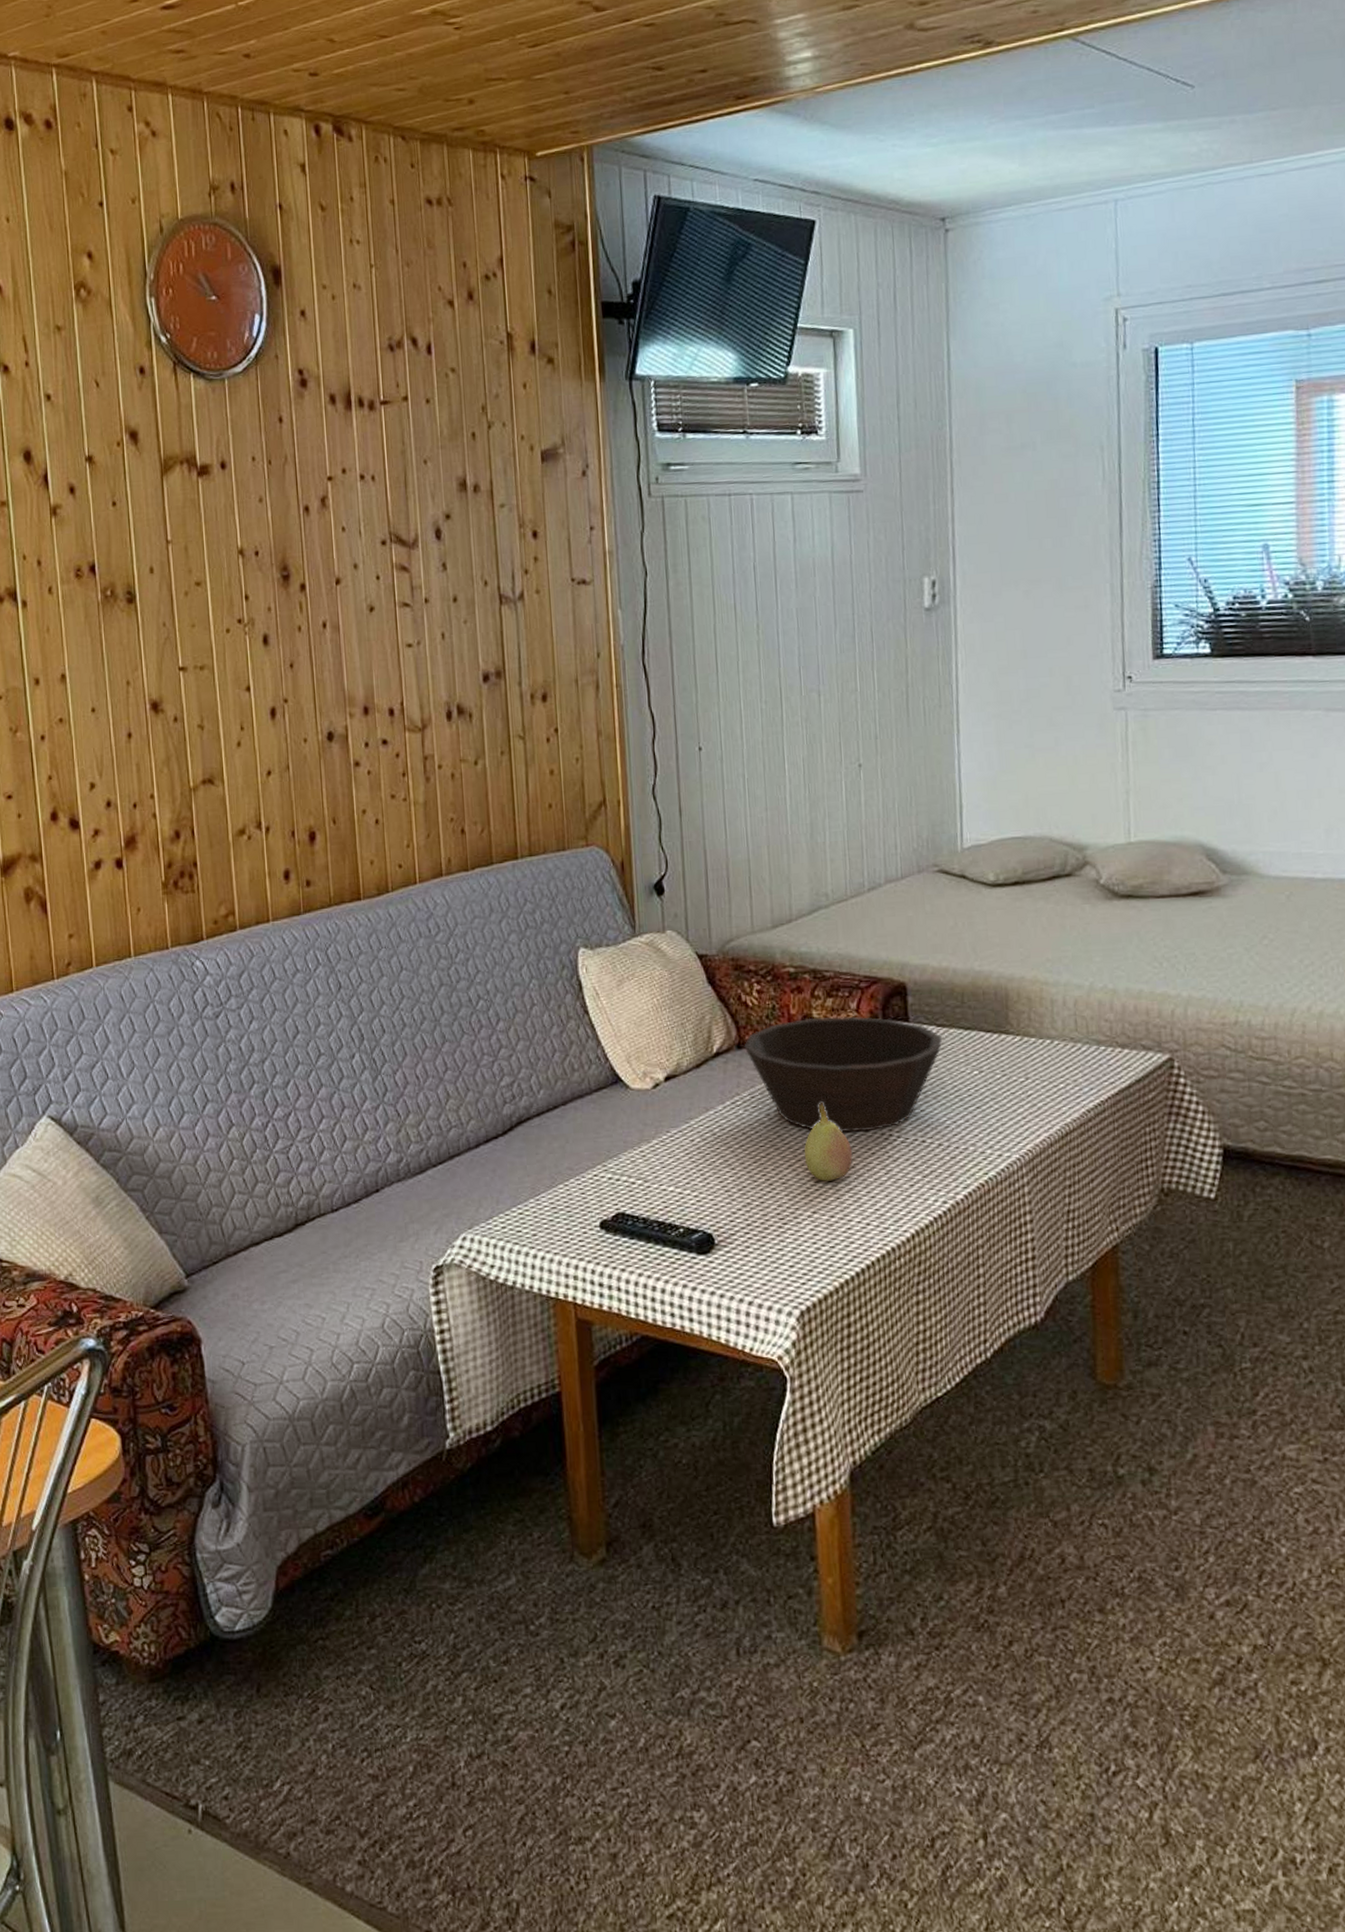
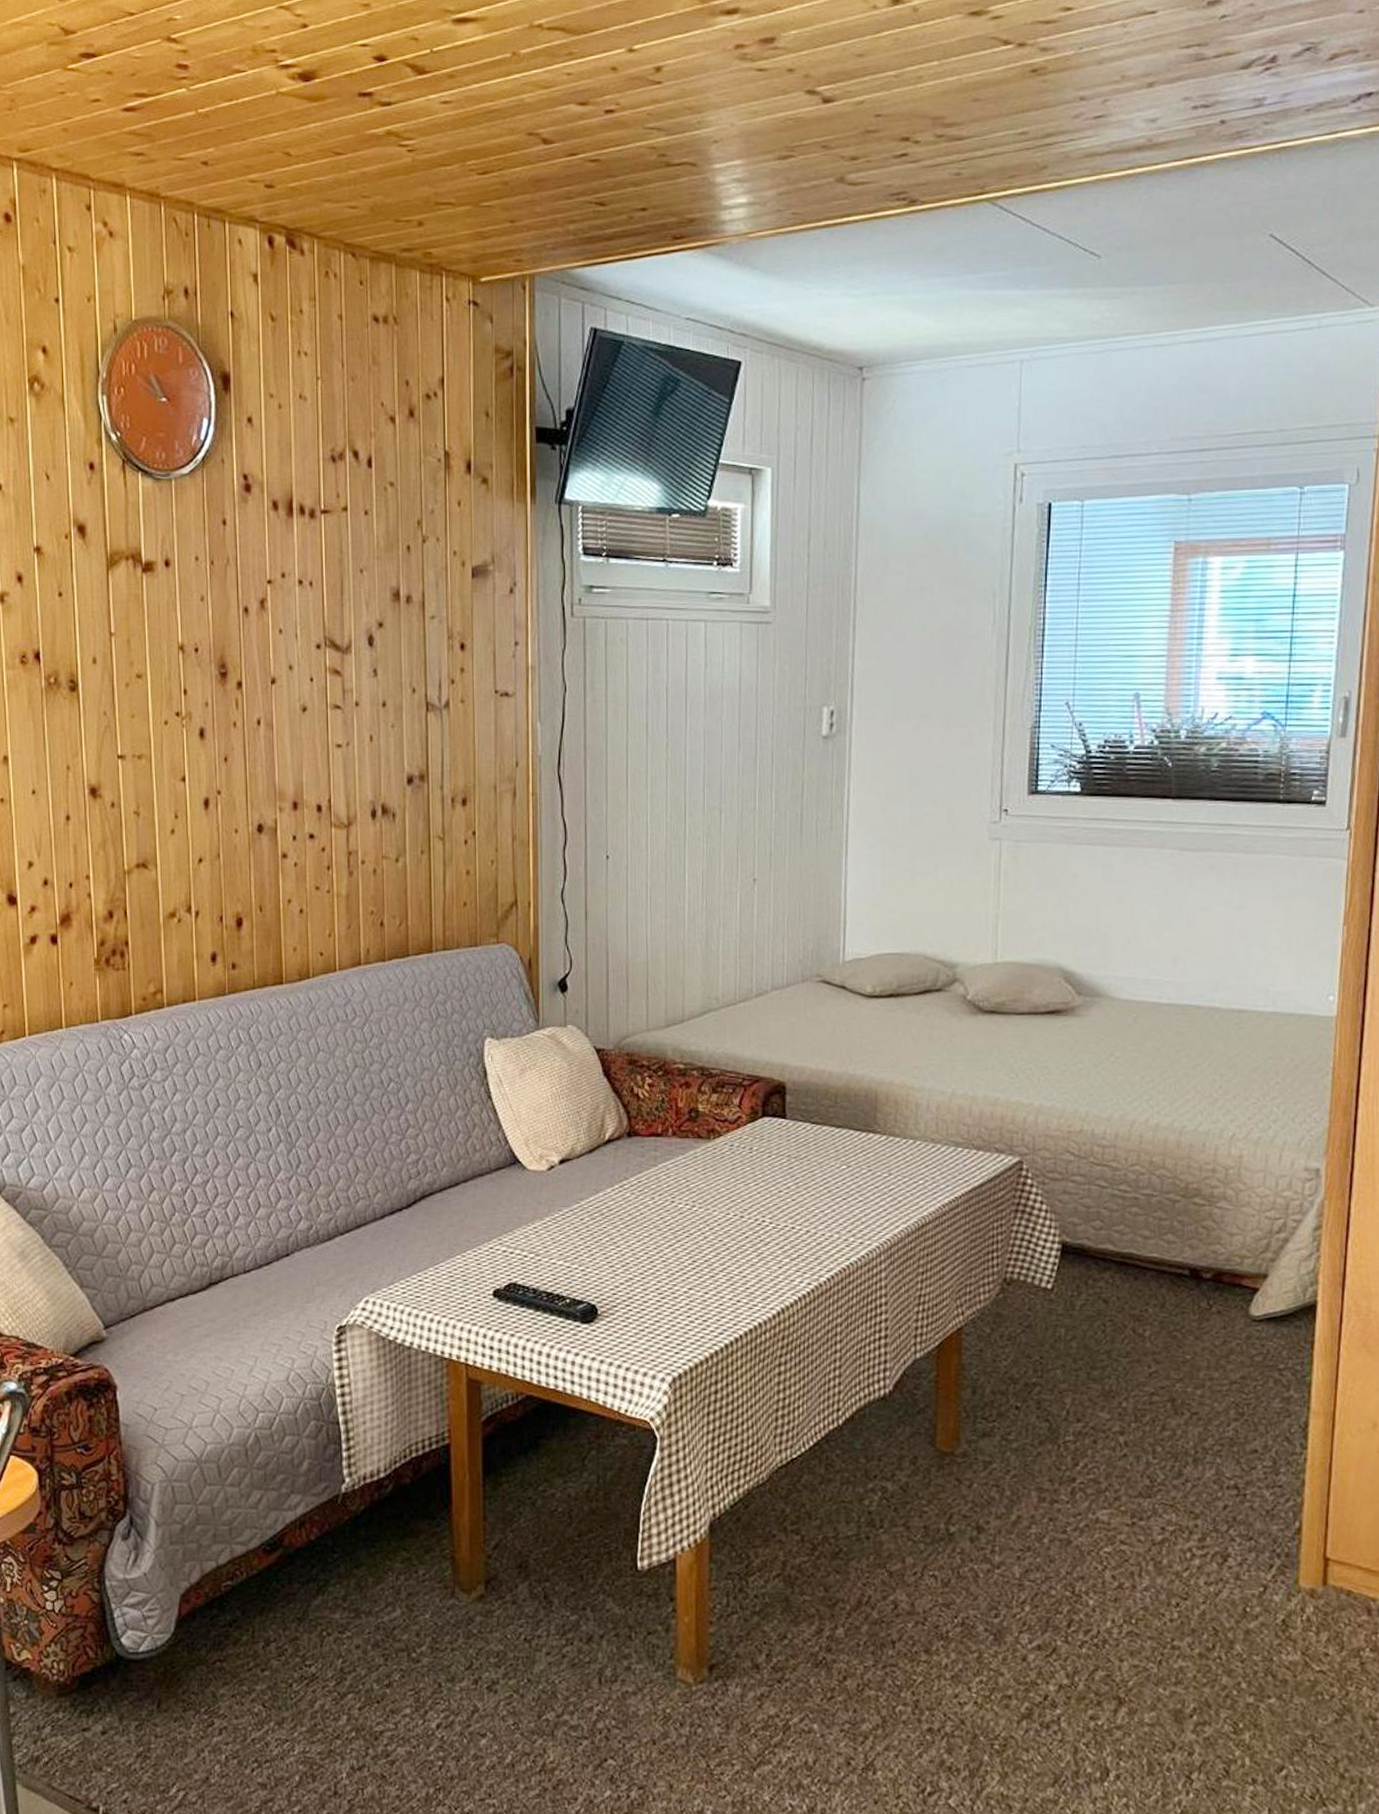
bowl: present [744,1016,942,1133] -> none [634,1111,815,1217]
fruit: present [804,1103,852,1181] -> none [684,1189,727,1261]

